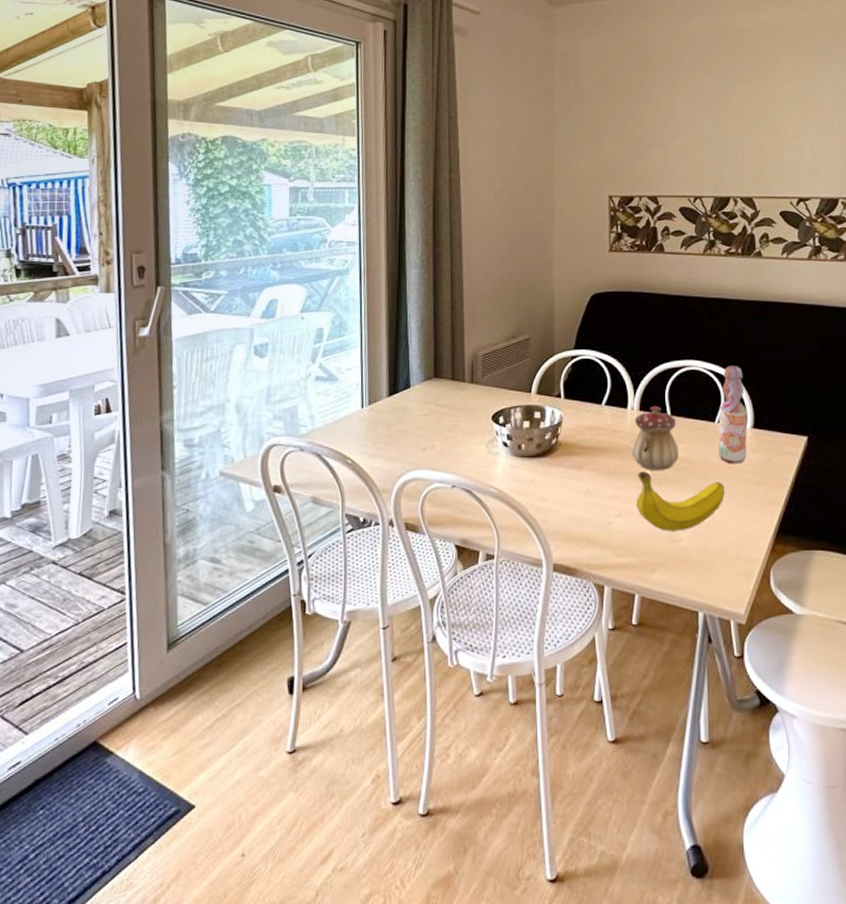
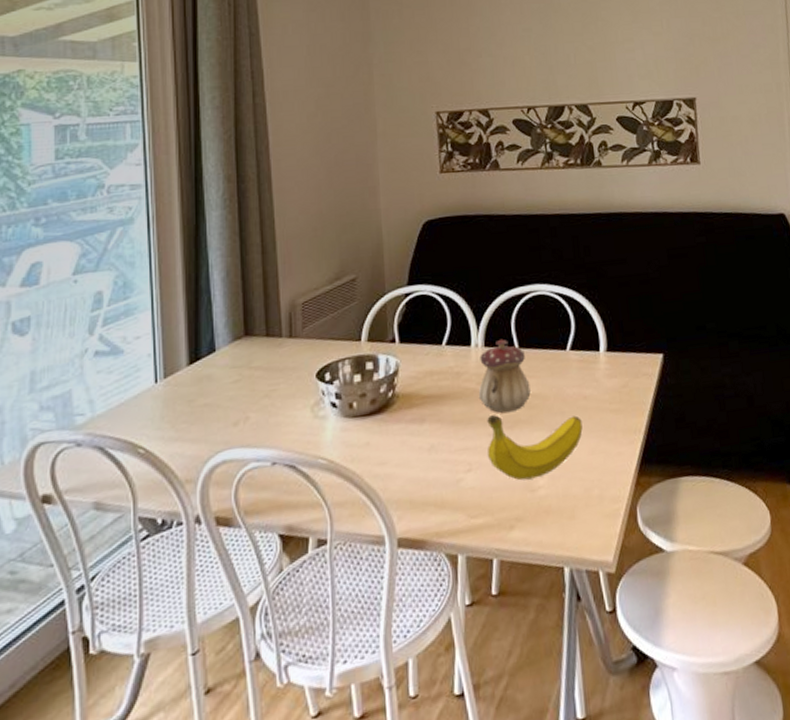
bottle: present [718,366,748,464] -> none [570,285,603,394]

